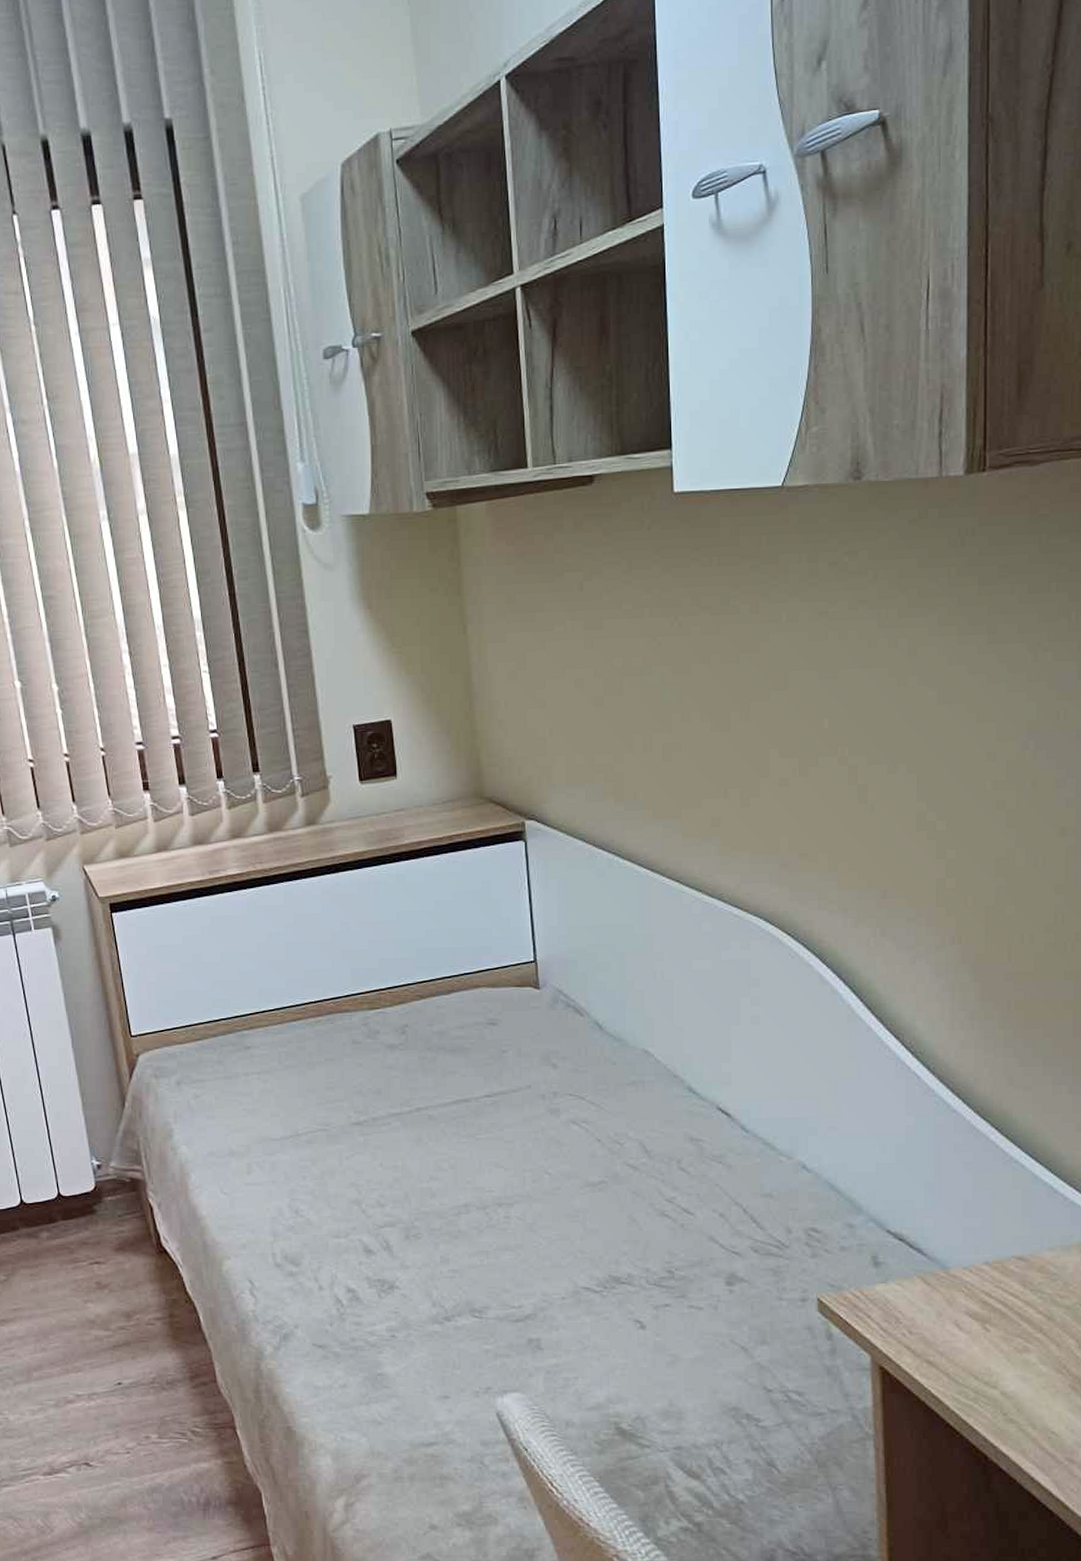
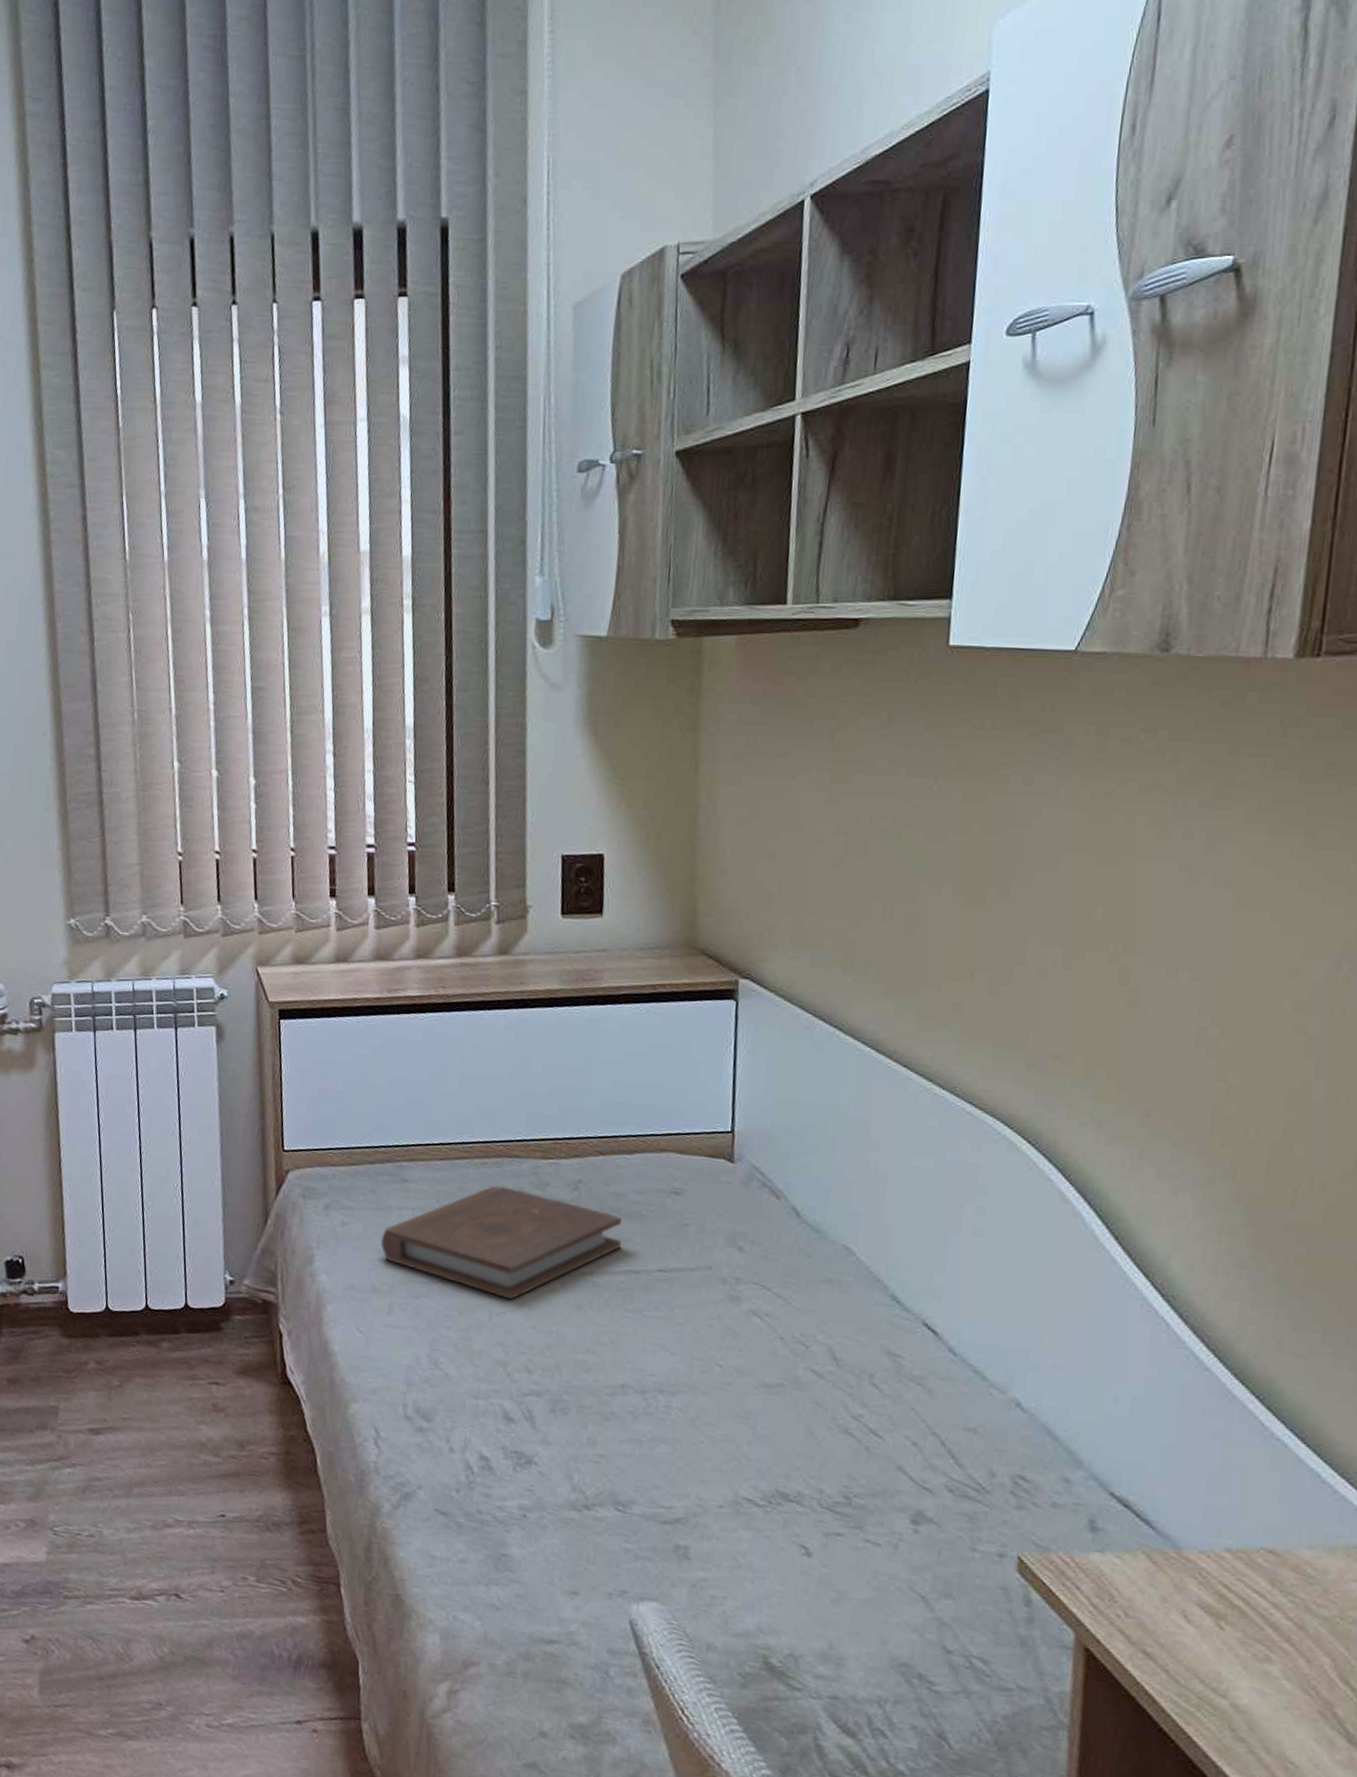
book: none [232,1039,450,1143] -> present [381,1185,623,1300]

